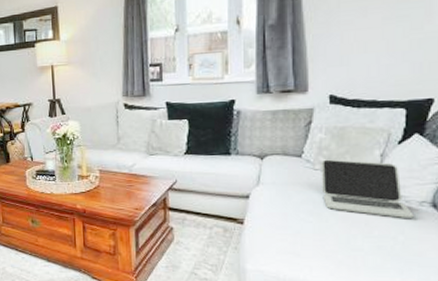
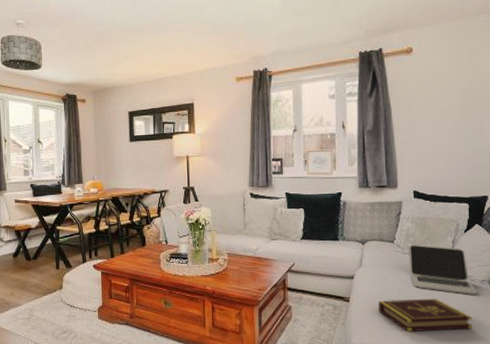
book: none [280,222,404,260] -> present [378,298,472,331]

